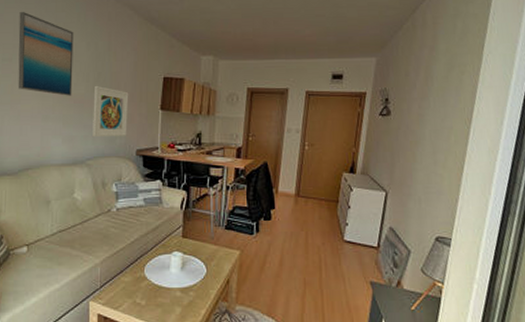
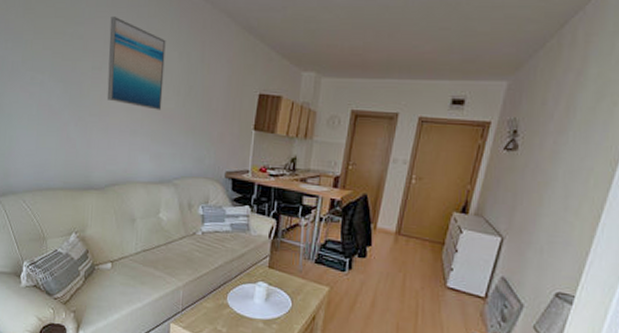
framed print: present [93,85,129,138] -> none [181,100,221,157]

